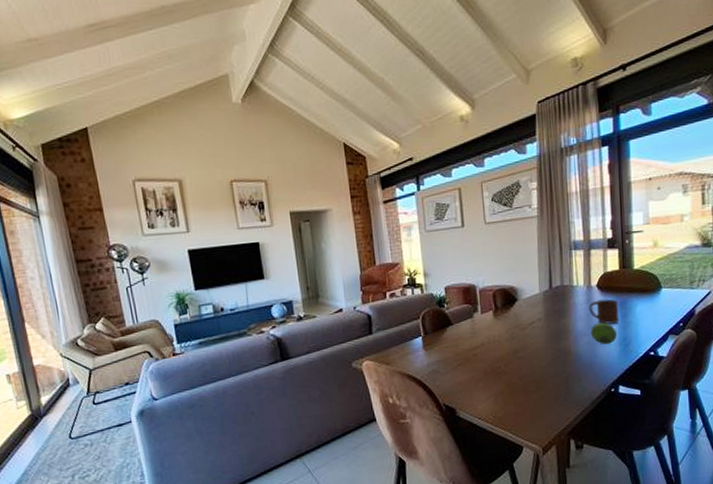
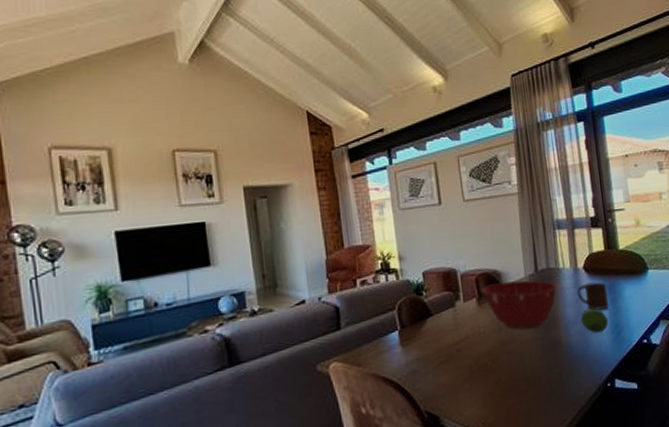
mixing bowl: none [498,296,569,339] -> present [481,280,557,330]

